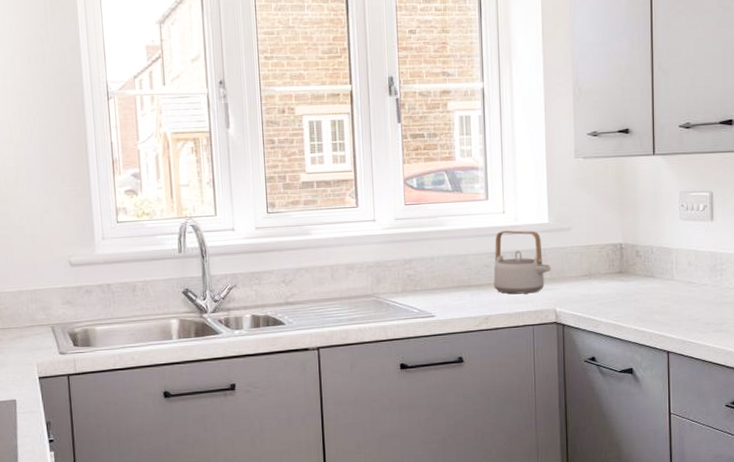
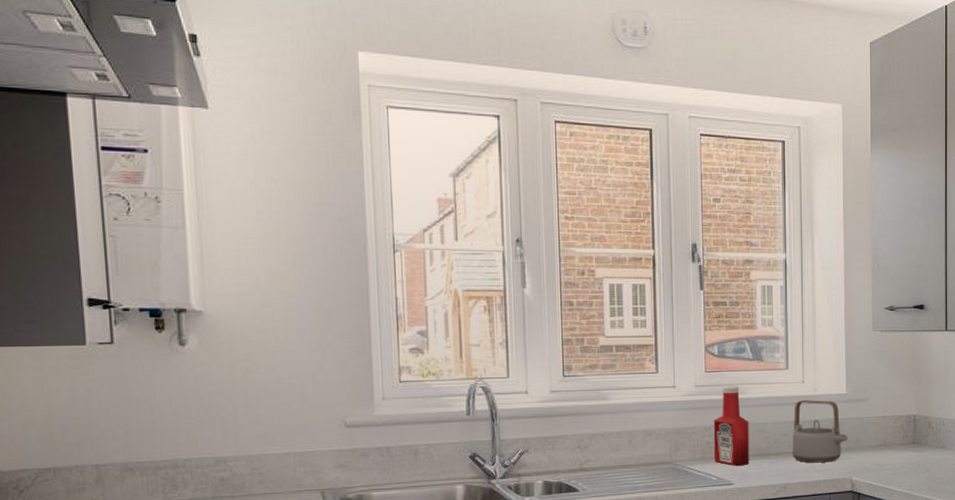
ketchup bottle: none [414,218,451,298] -> present [714,386,750,466]

